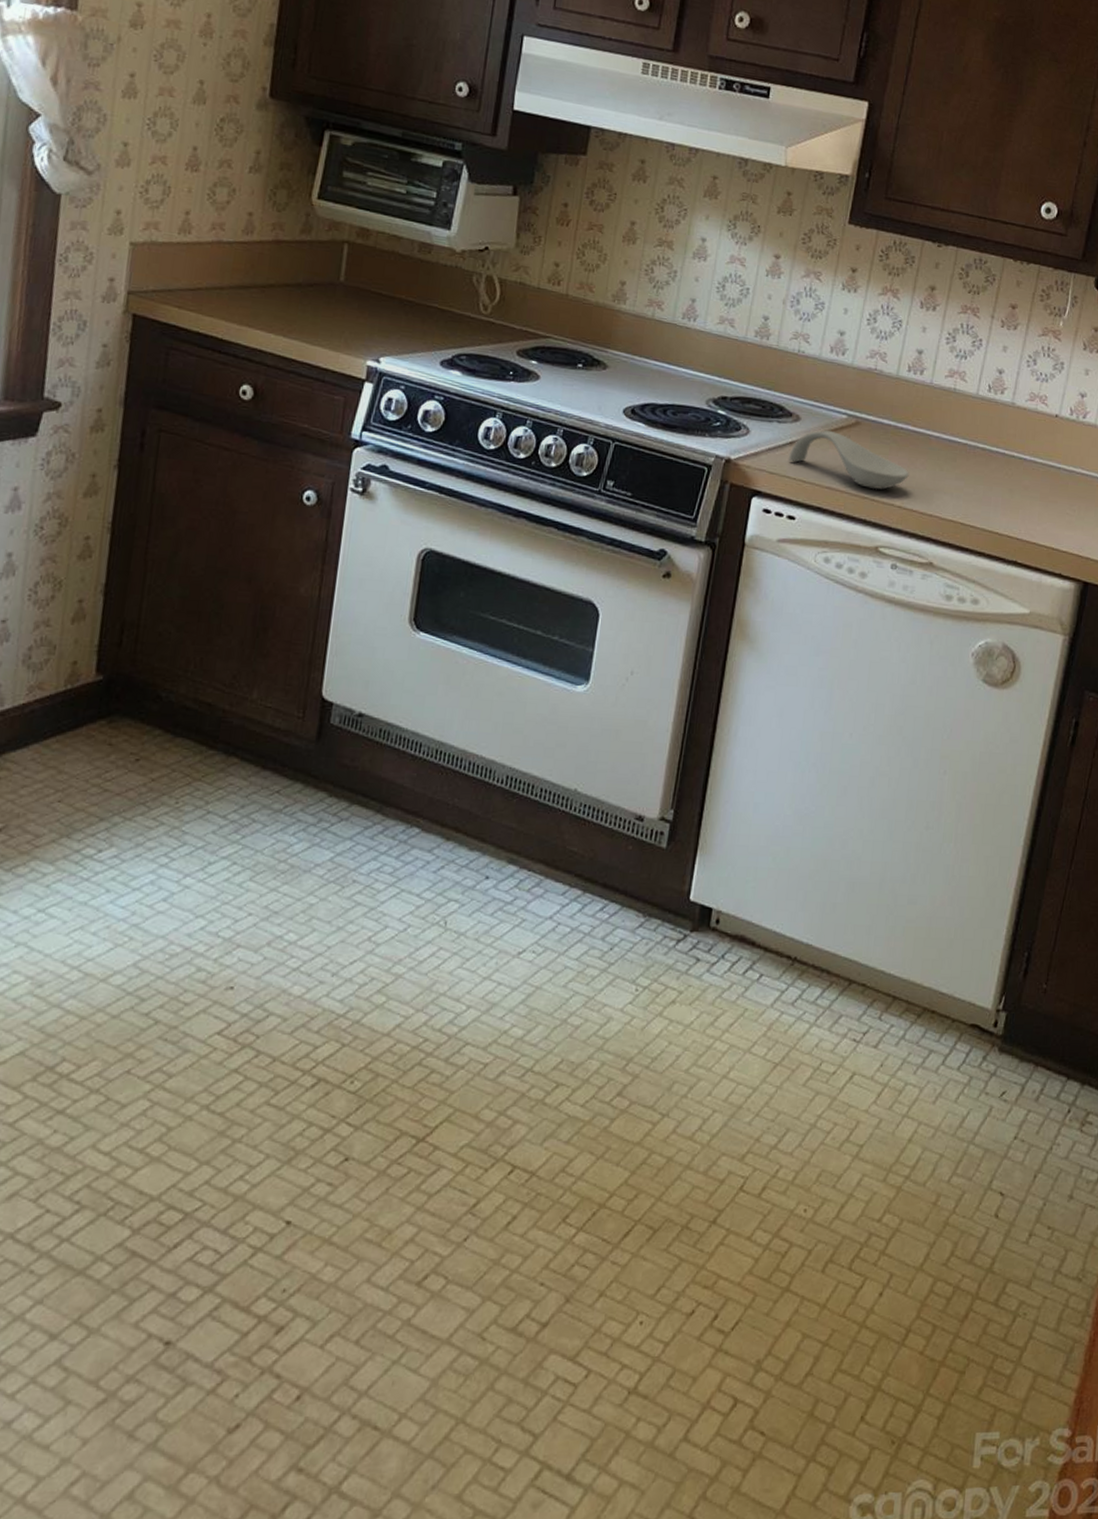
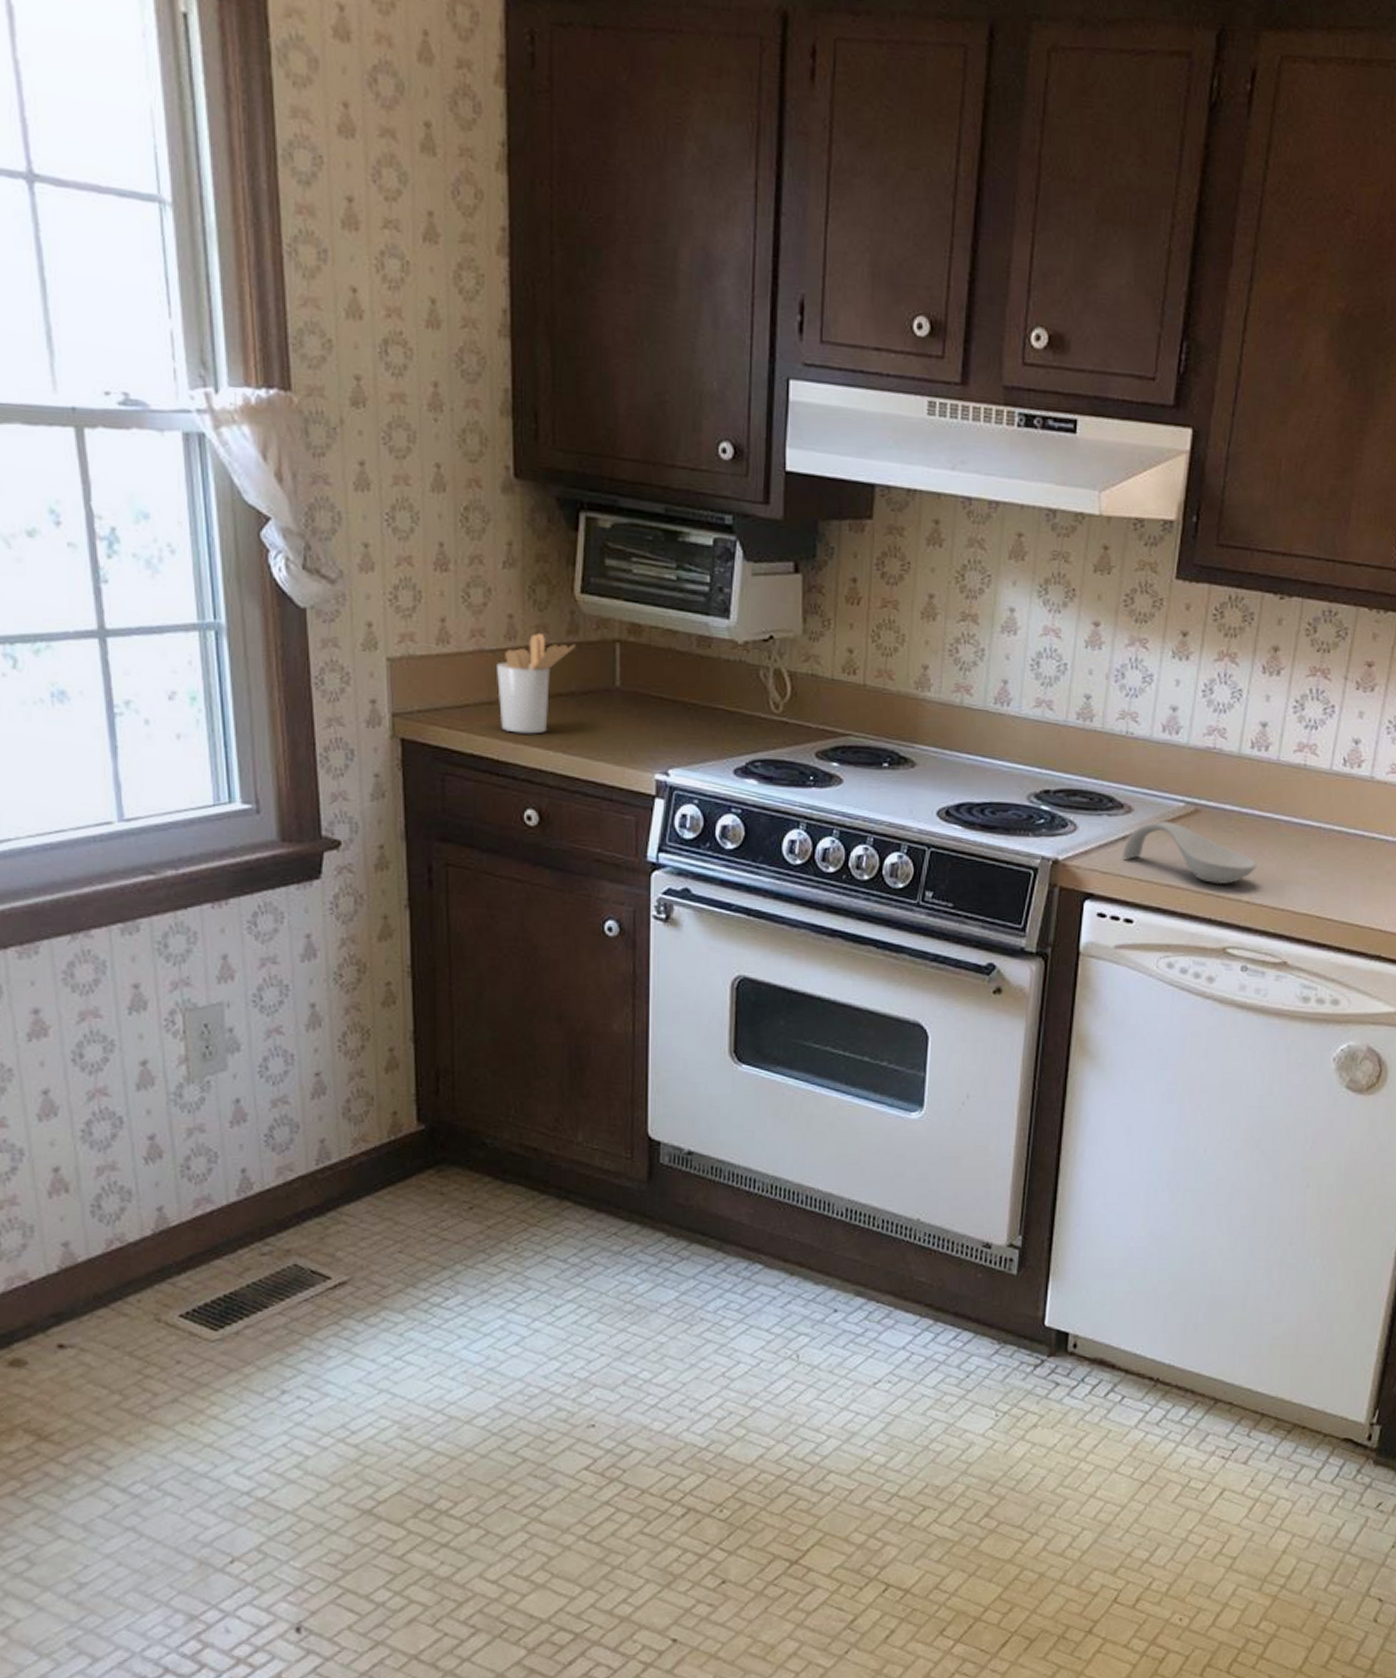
utensil holder: none [228,230,307,318] -> present [497,632,575,734]

